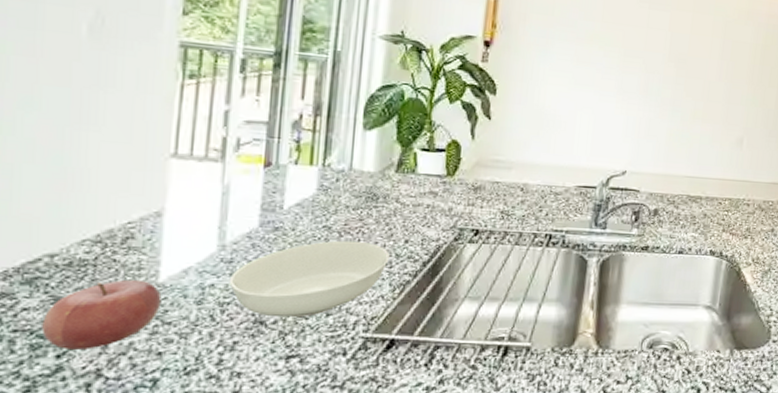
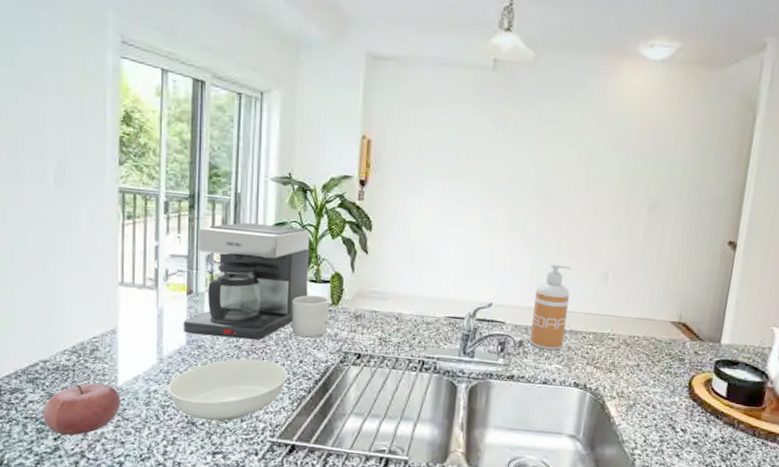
coffee maker: none [255,84,423,219] -> present [183,223,310,340]
mug: none [396,165,445,214] -> present [291,294,330,338]
soap dispenser: none [665,130,707,218] -> present [529,264,571,350]

